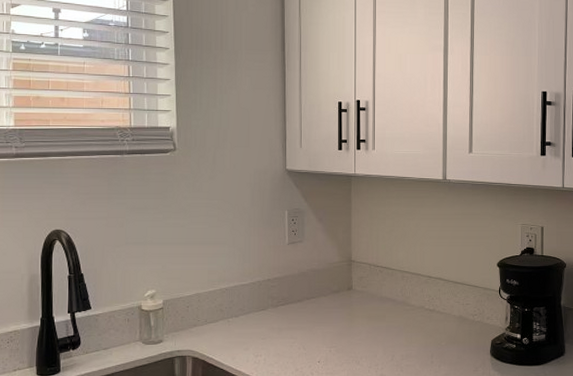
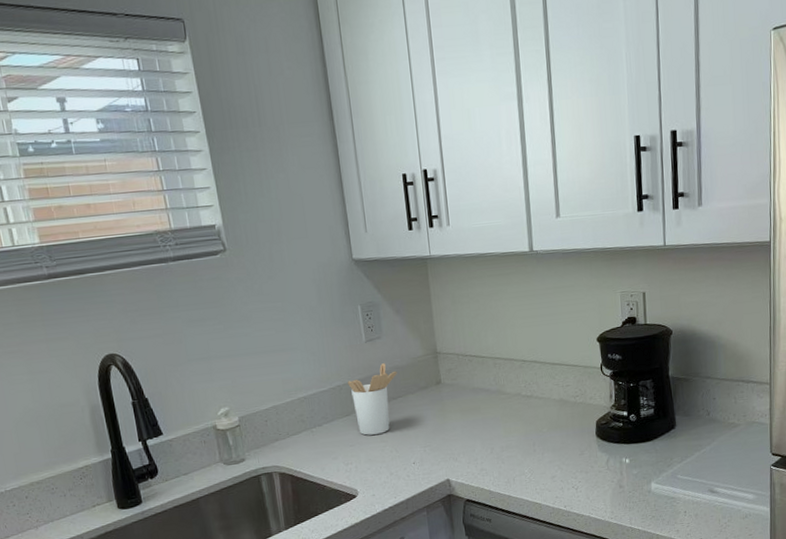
utensil holder: none [267,265,313,330] -> present [348,363,397,435]

